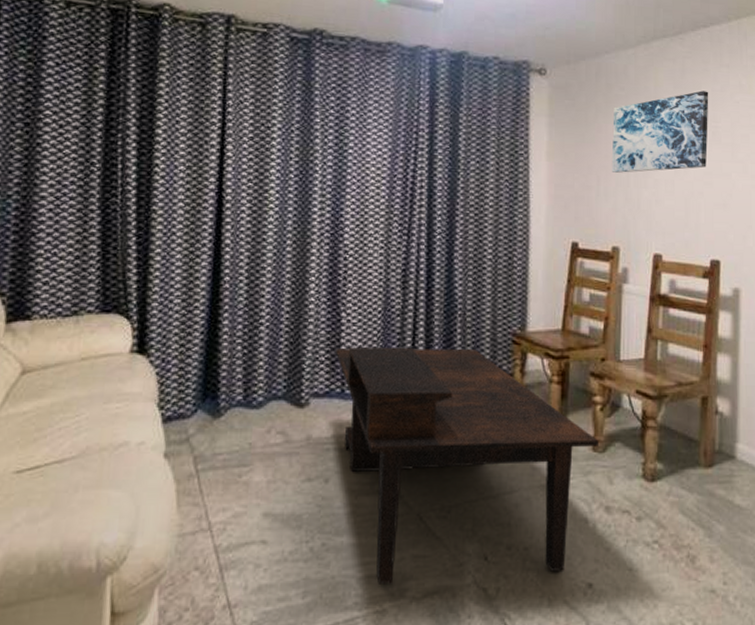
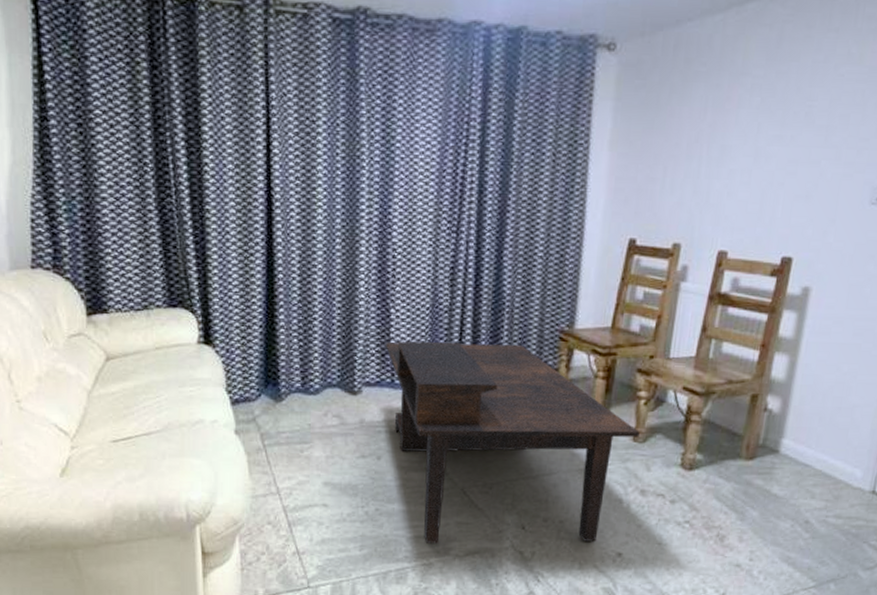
wall art: present [611,90,709,173] -> none [681,62,808,163]

